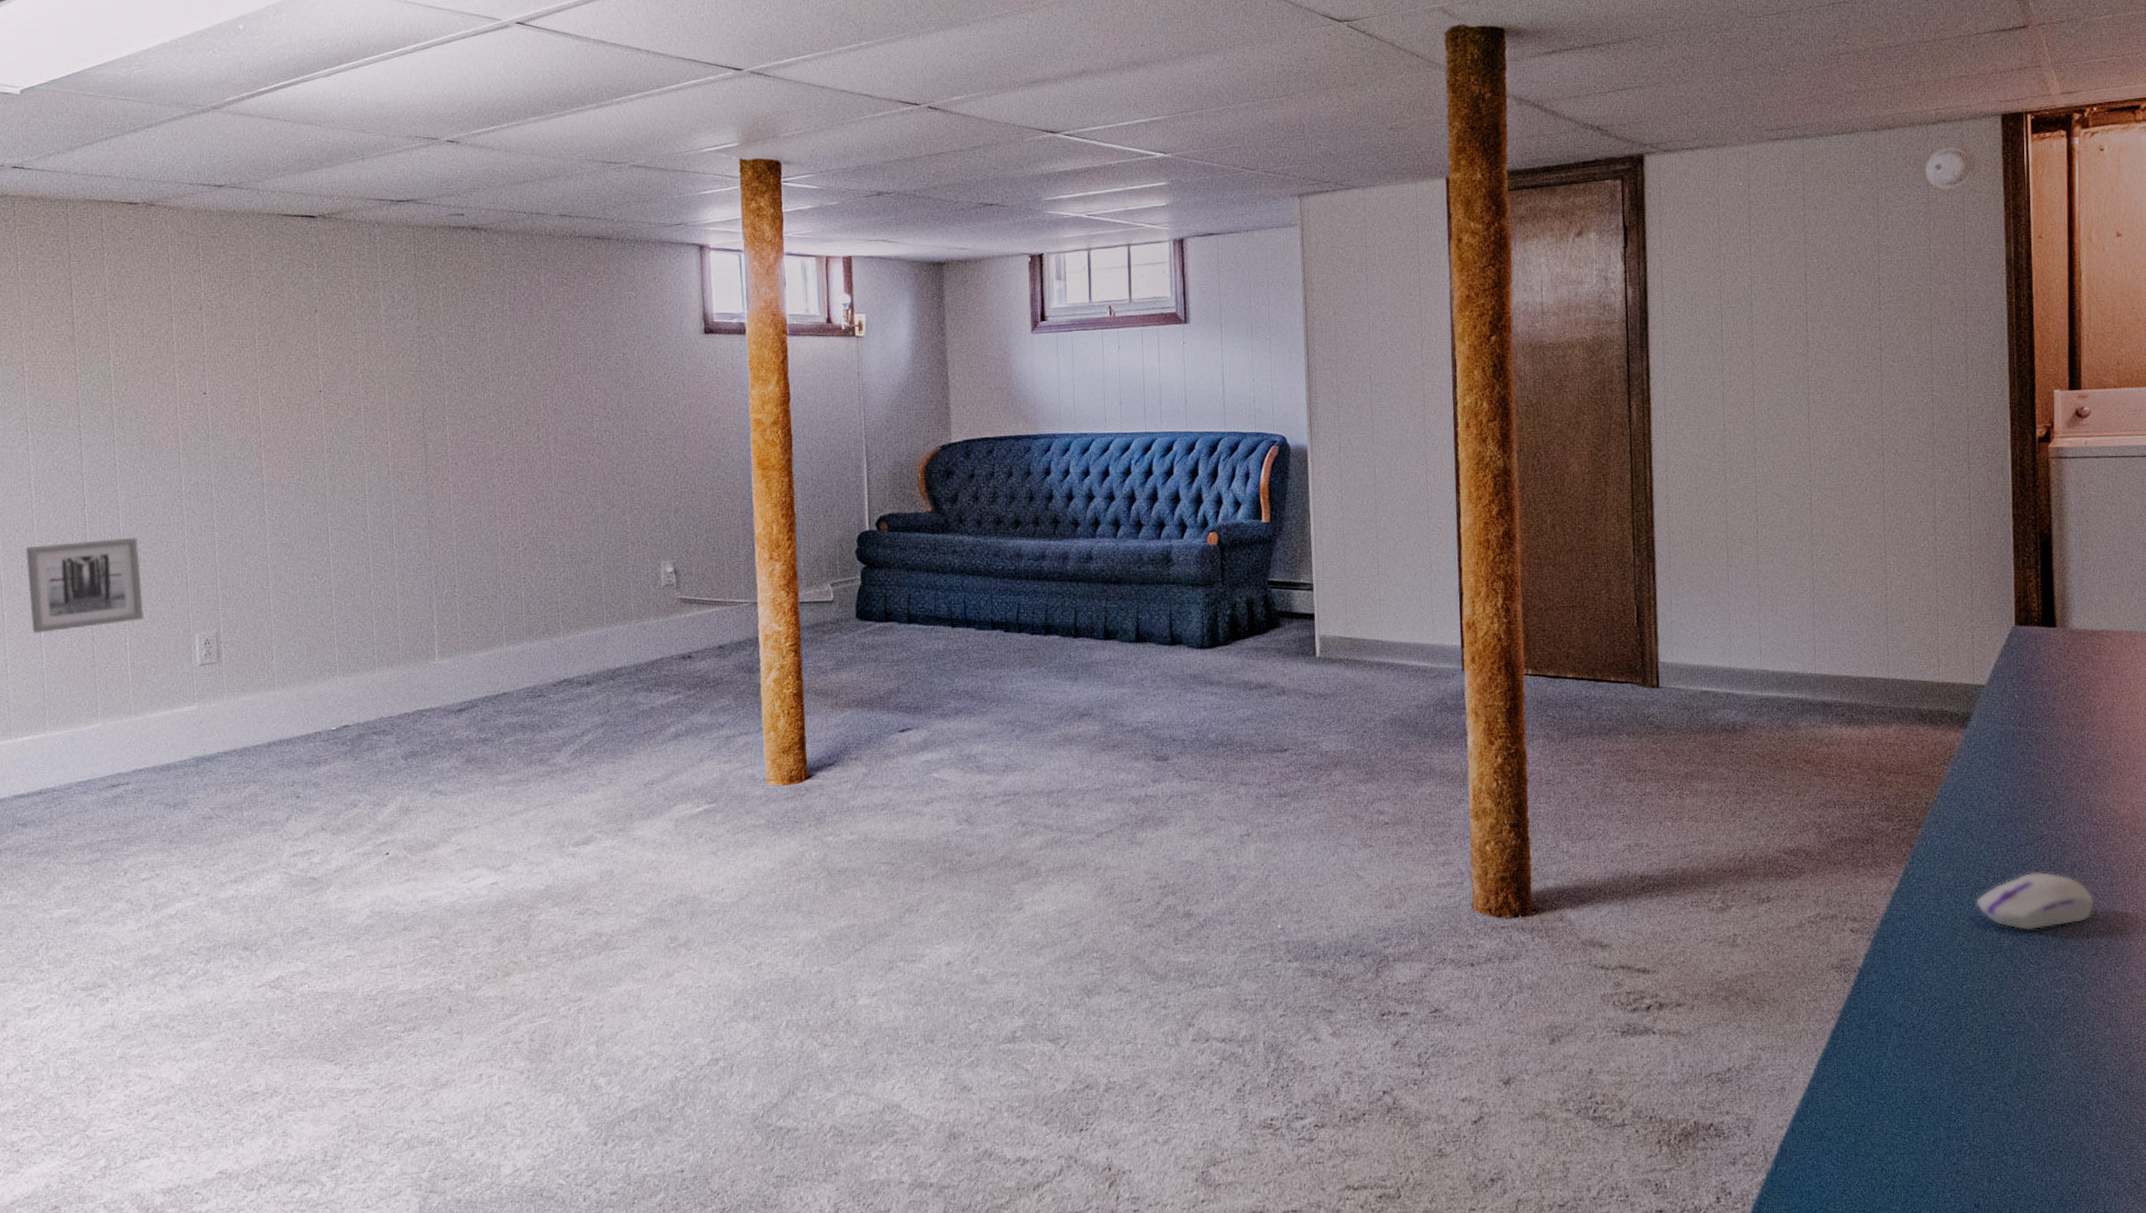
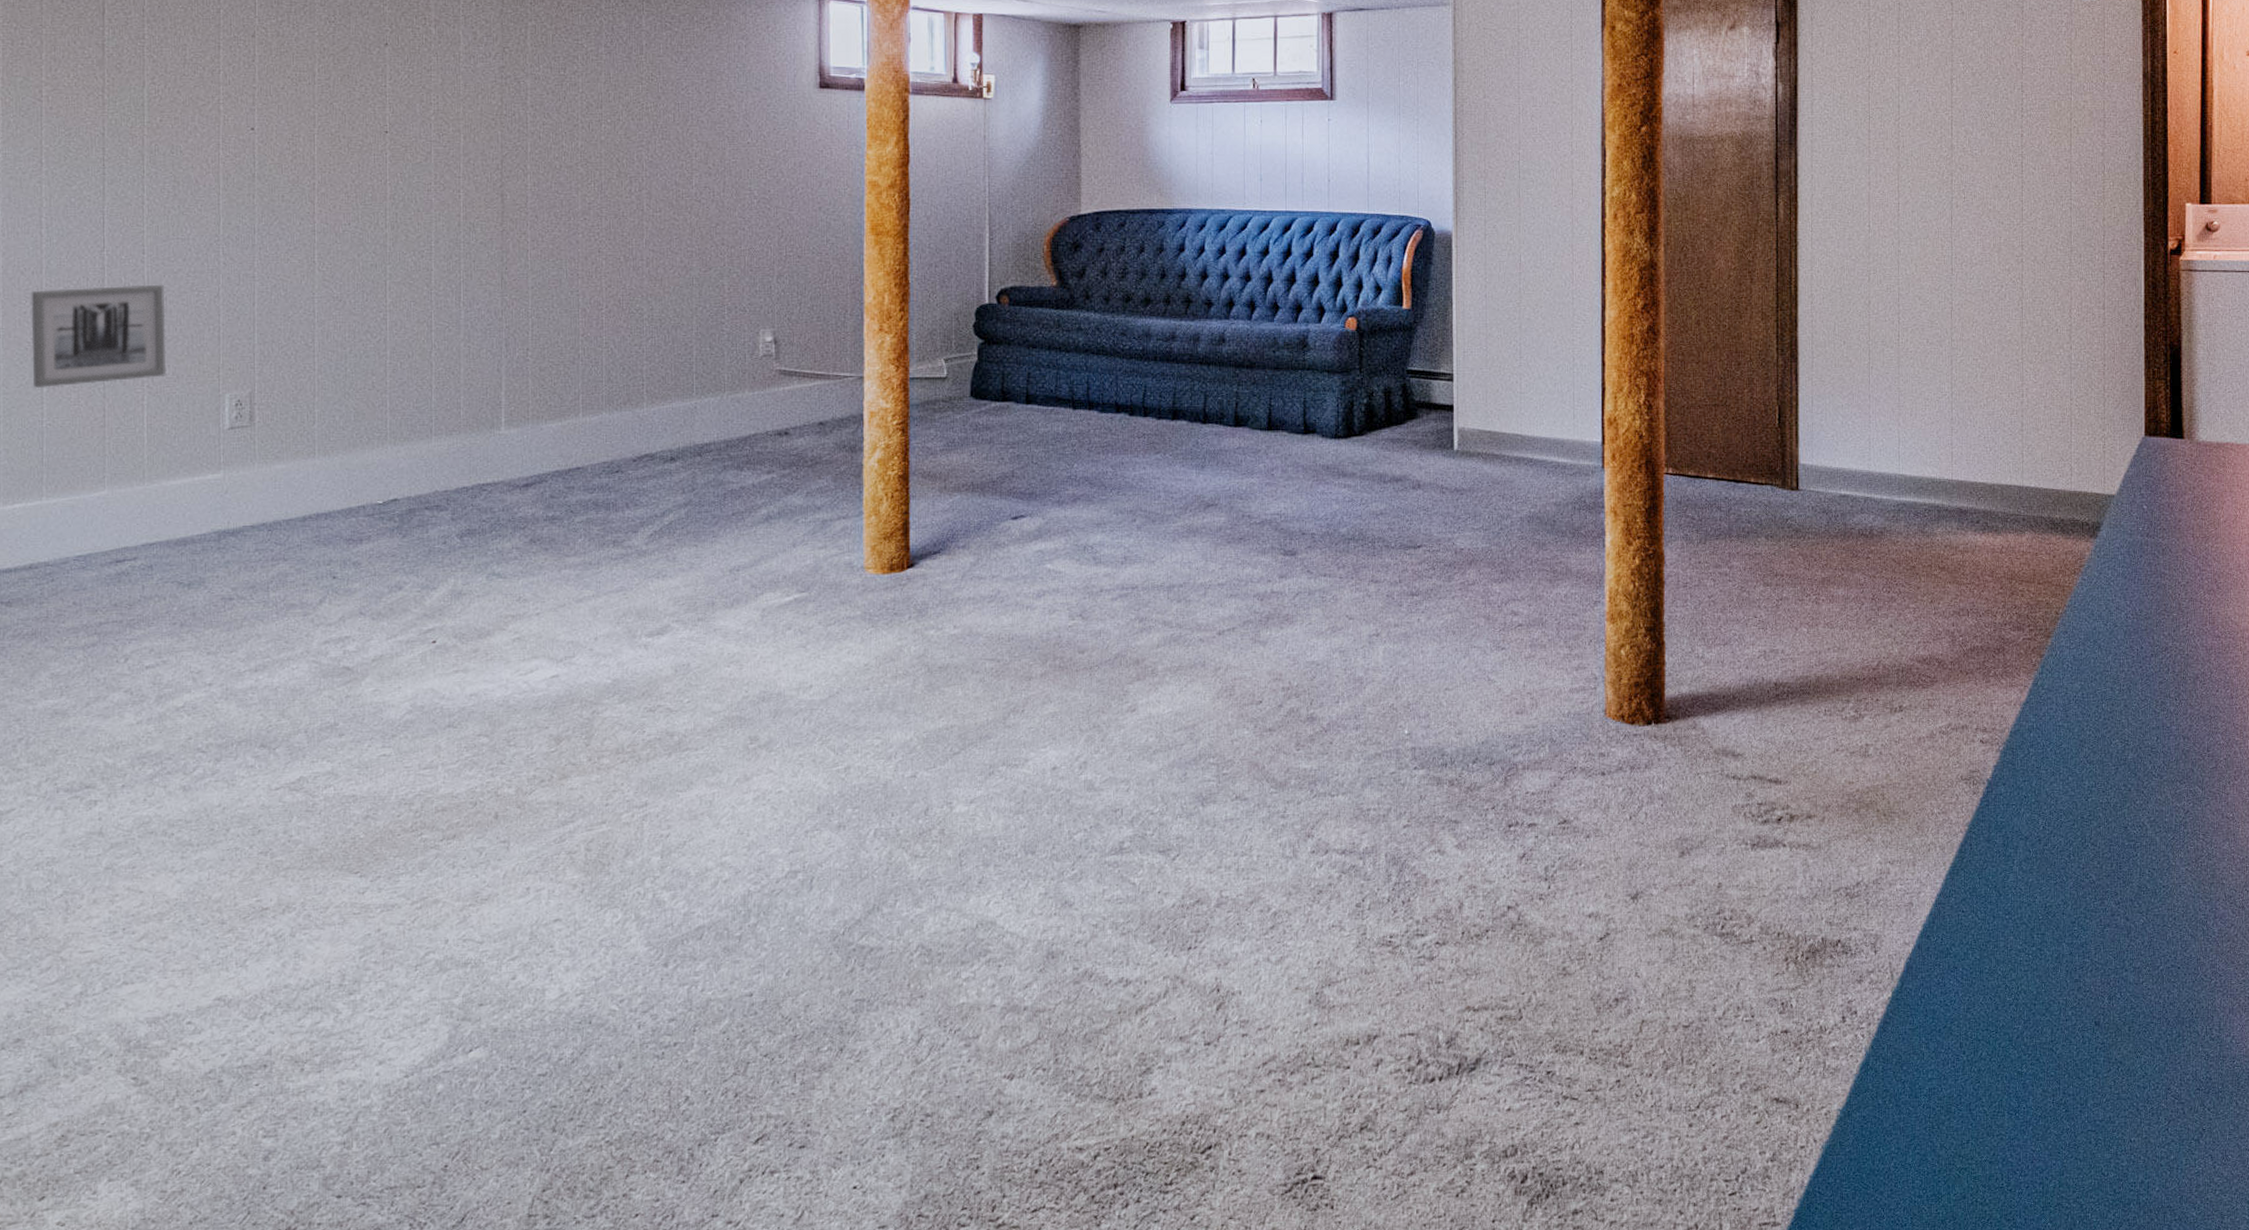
computer mouse: present [1976,871,2094,931] -> none [2102,683,2215,743]

